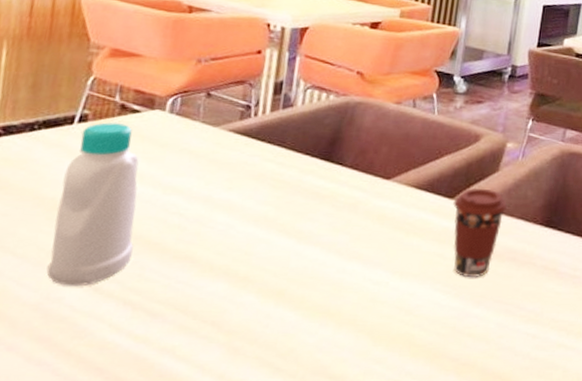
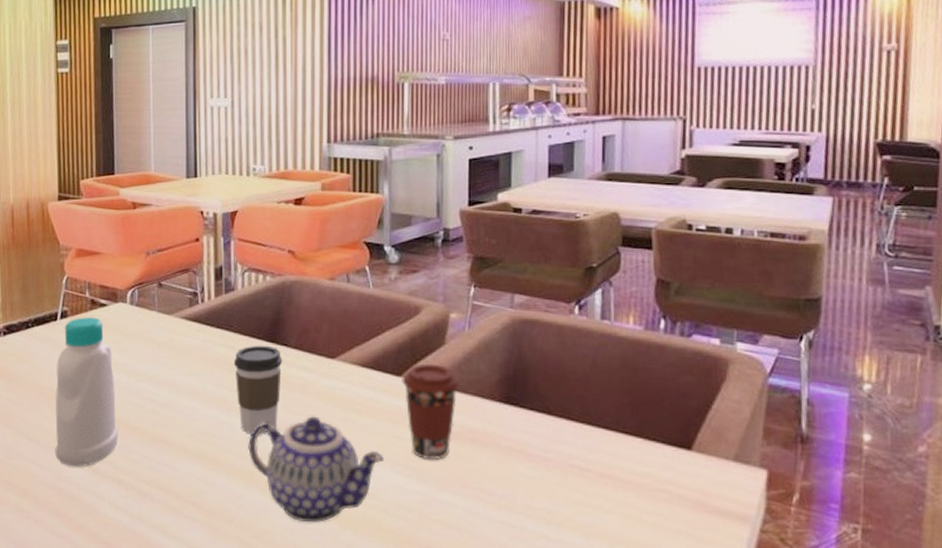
coffee cup: none [279,162,336,253] -> present [233,345,283,435]
teapot: none [284,235,426,340] -> present [248,416,384,523]

